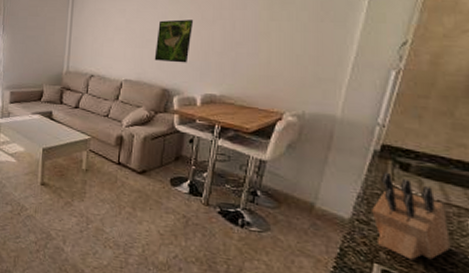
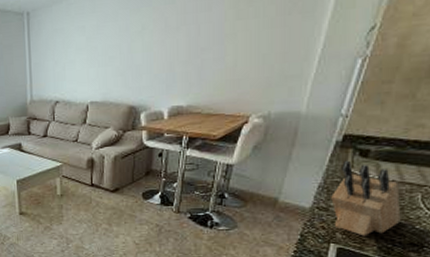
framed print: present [154,19,193,63] -> none [118,29,156,78]

